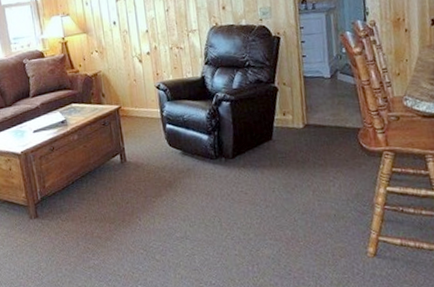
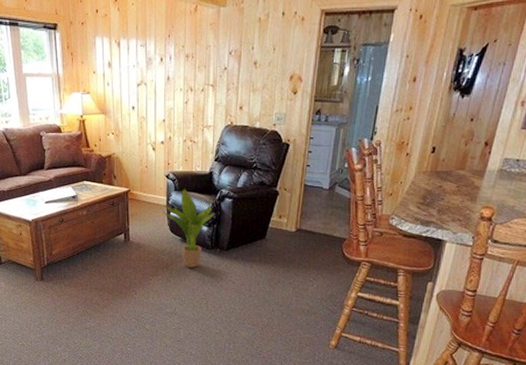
potted plant: none [157,98,213,183] -> present [162,189,215,268]

